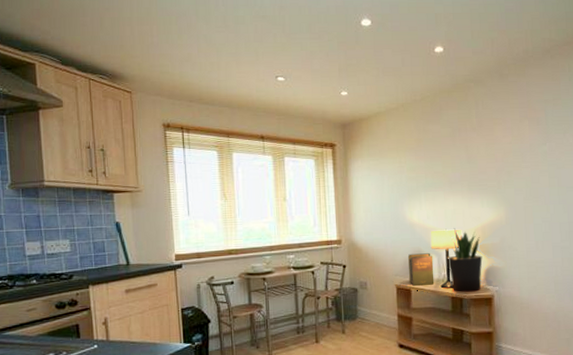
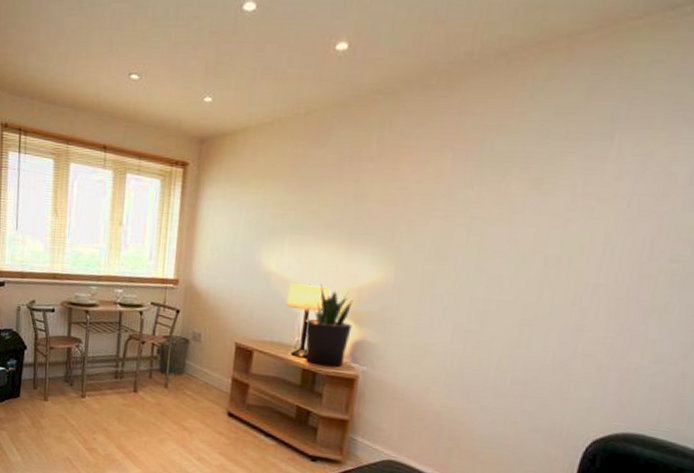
books: present [408,253,435,286] -> none [253,308,288,350]

